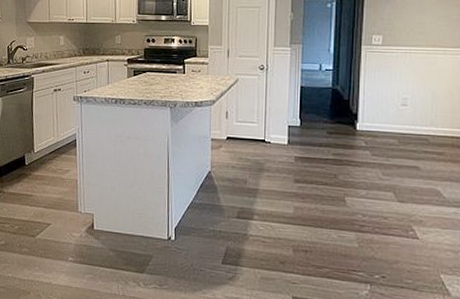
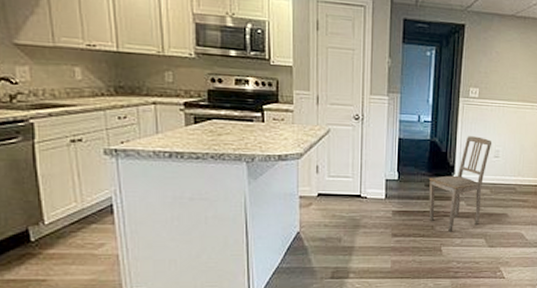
dining chair: none [330,84,399,182] -> present [428,136,492,232]

